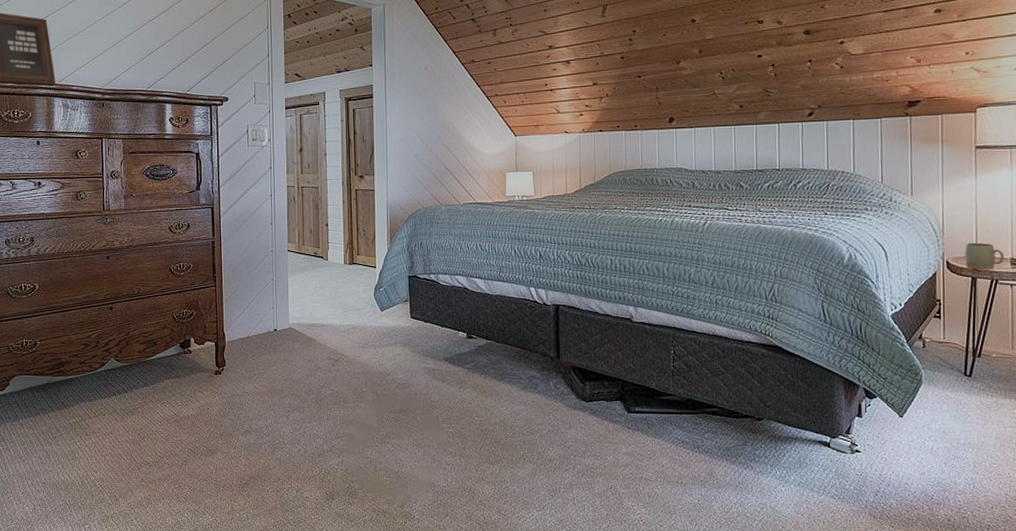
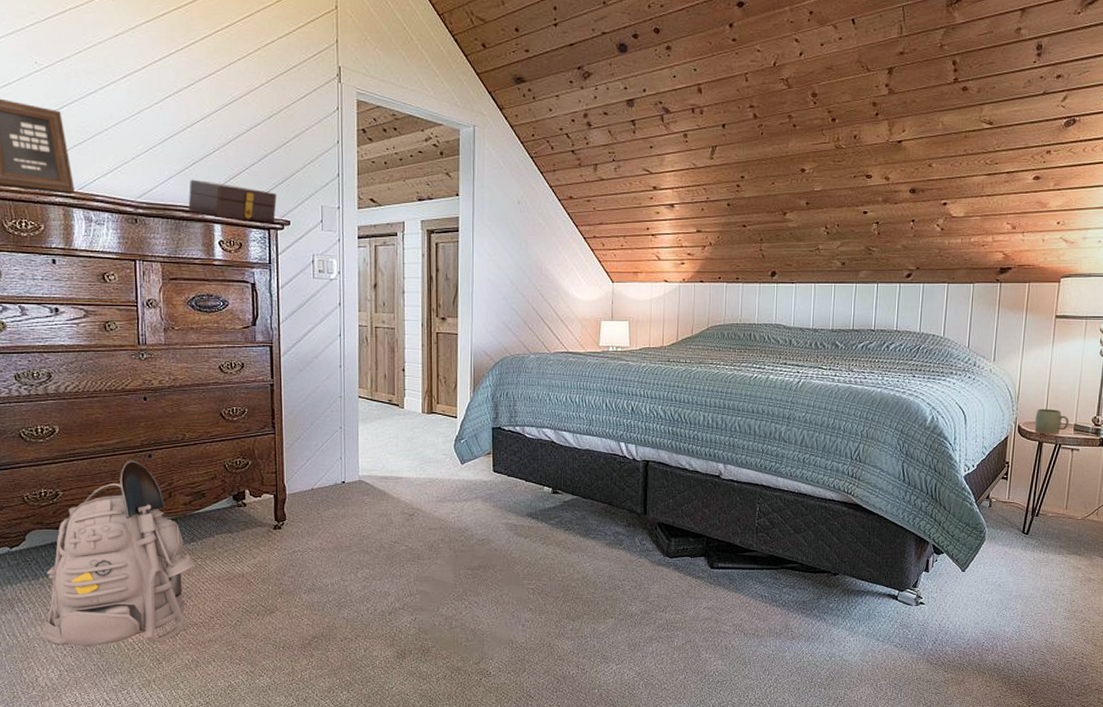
backpack: none [22,312,148,484] -> present [44,460,195,648]
jewelry box: none [145,67,217,101] -> present [188,179,277,224]

